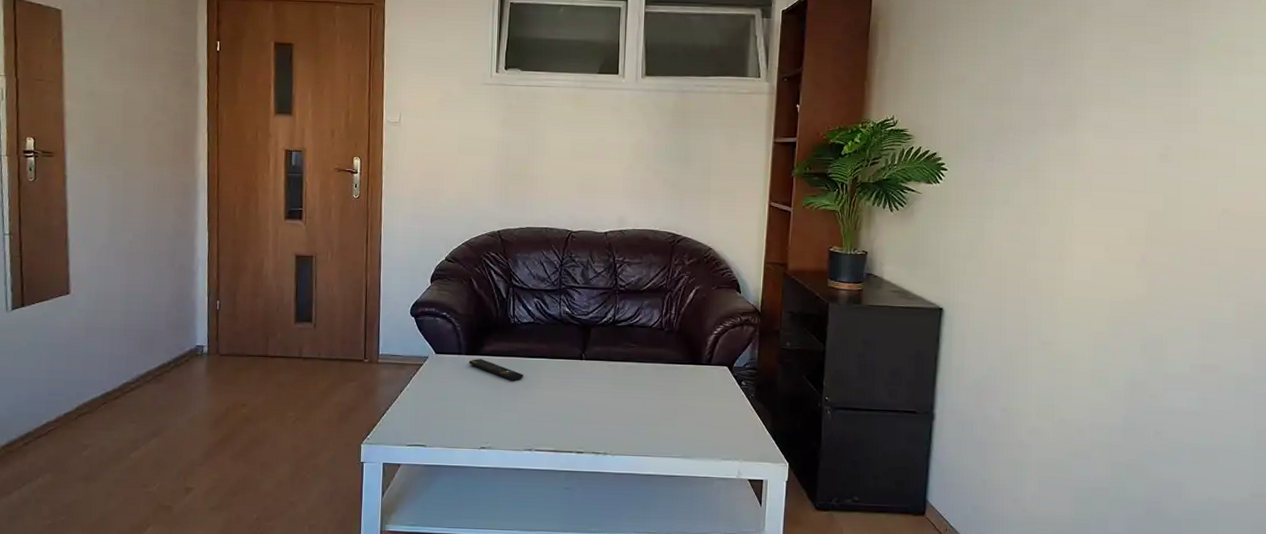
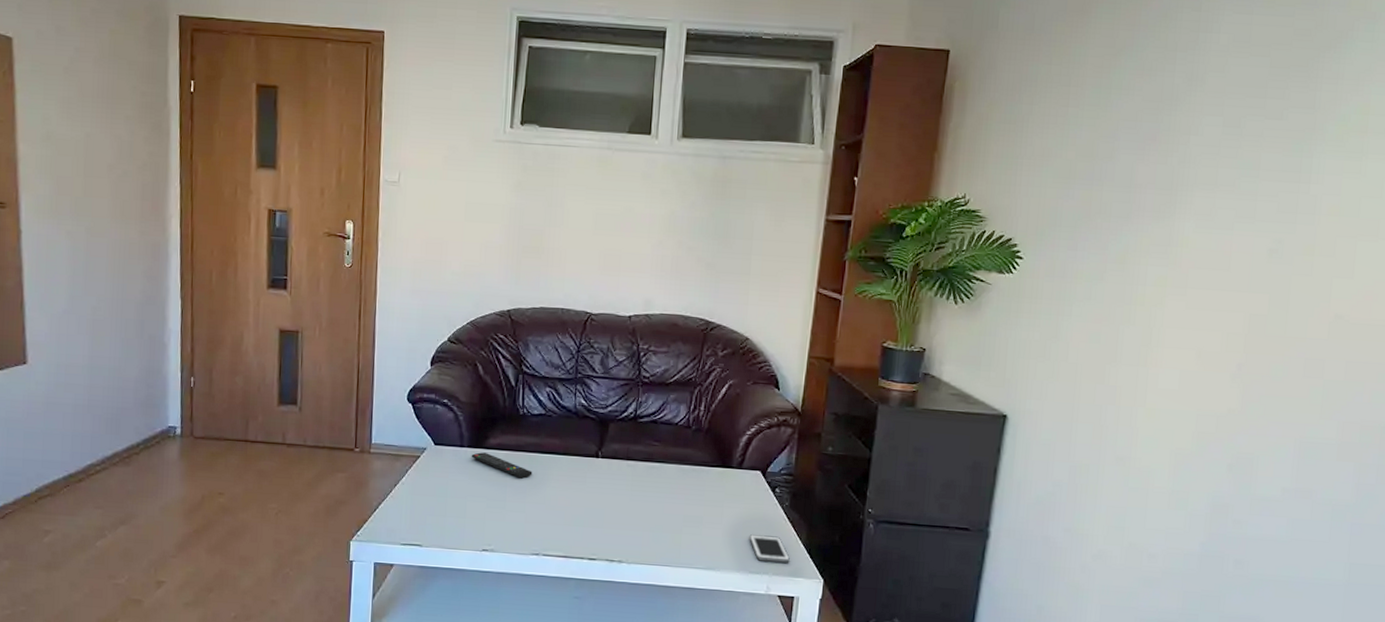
cell phone: none [720,424,757,449] -> present [749,534,790,563]

